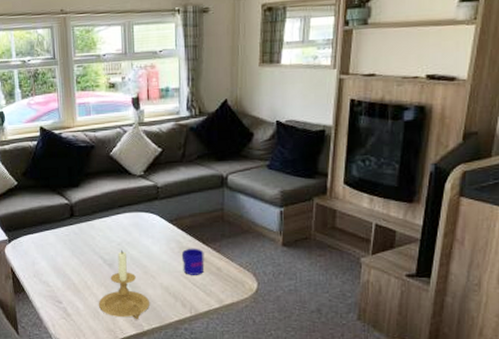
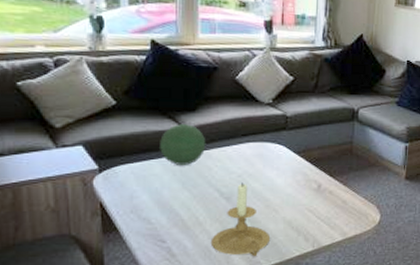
decorative orb: none [52,199,89,235] -> present [160,124,206,165]
mug: present [181,248,205,275] -> none [307,180,331,208]

